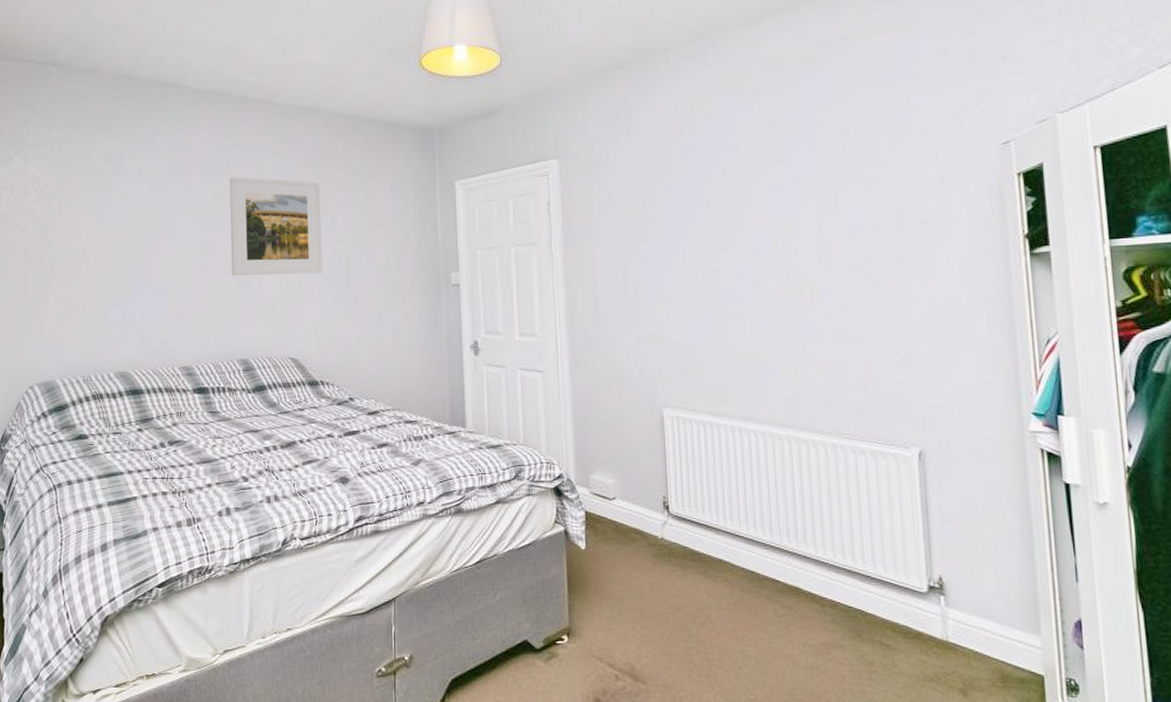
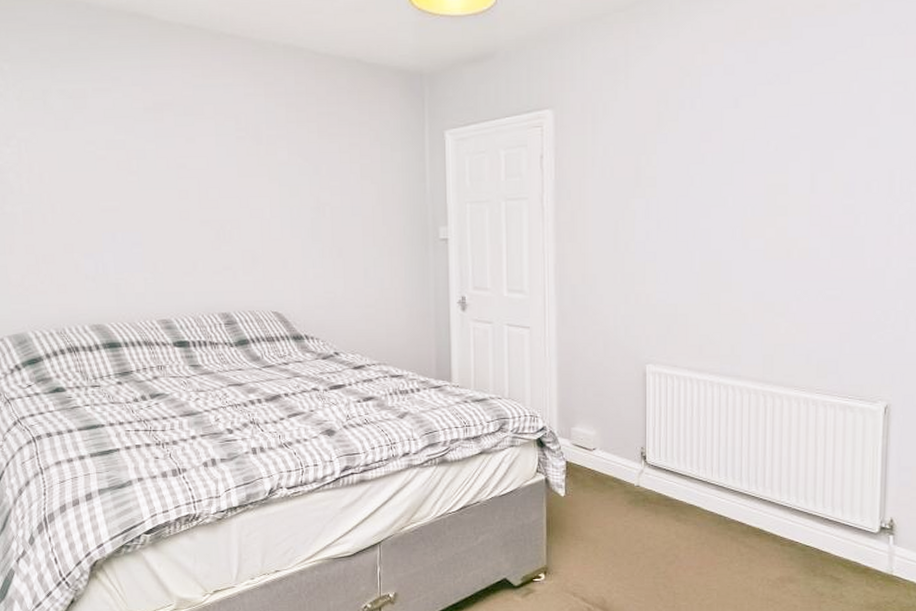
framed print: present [229,177,323,276] -> none [203,120,306,227]

